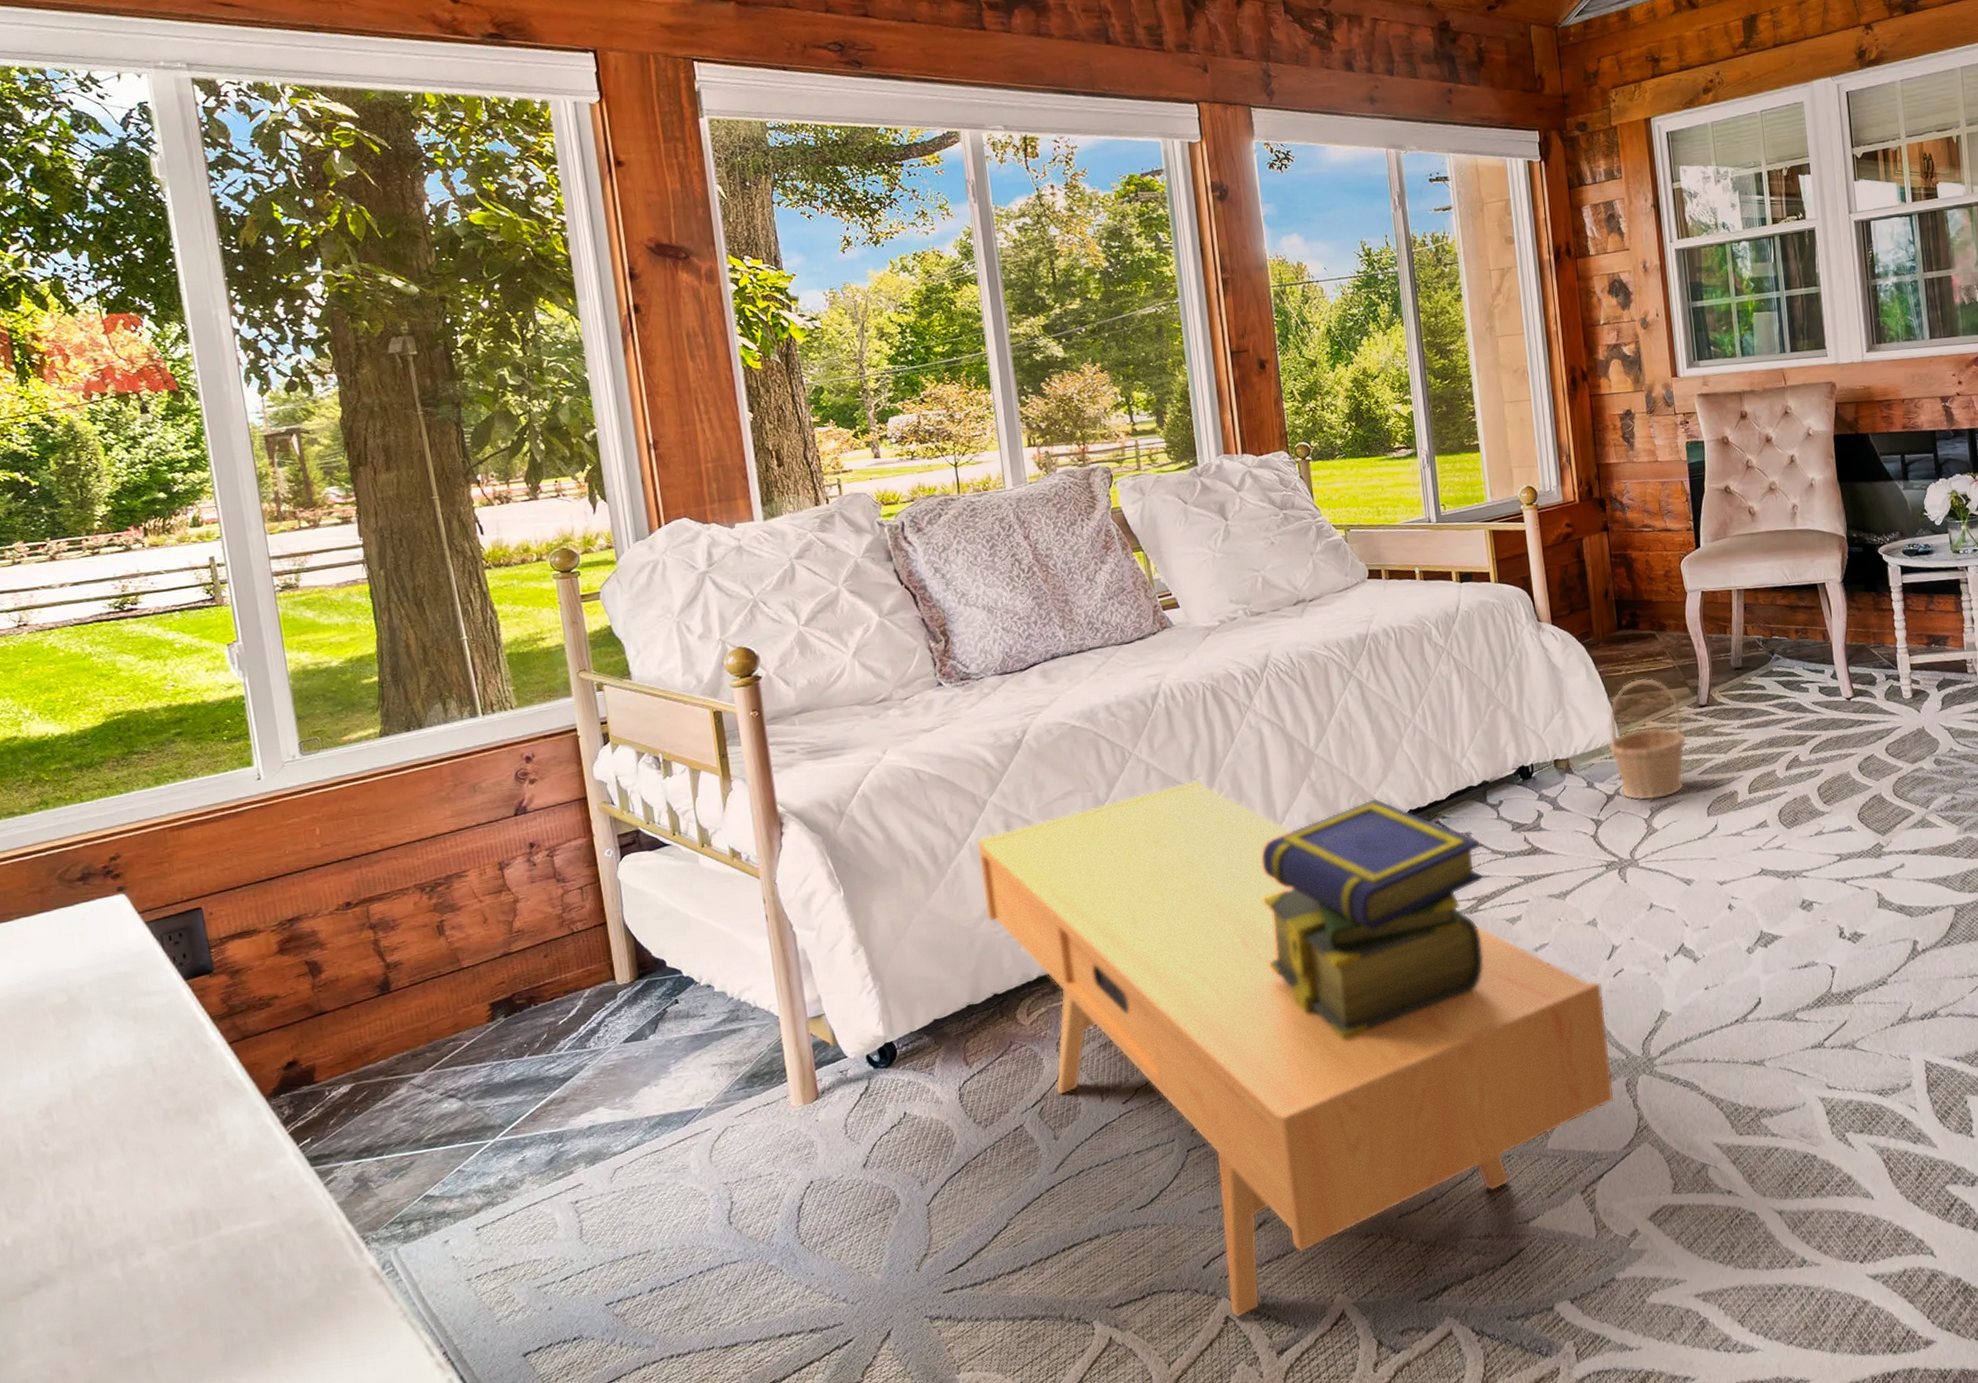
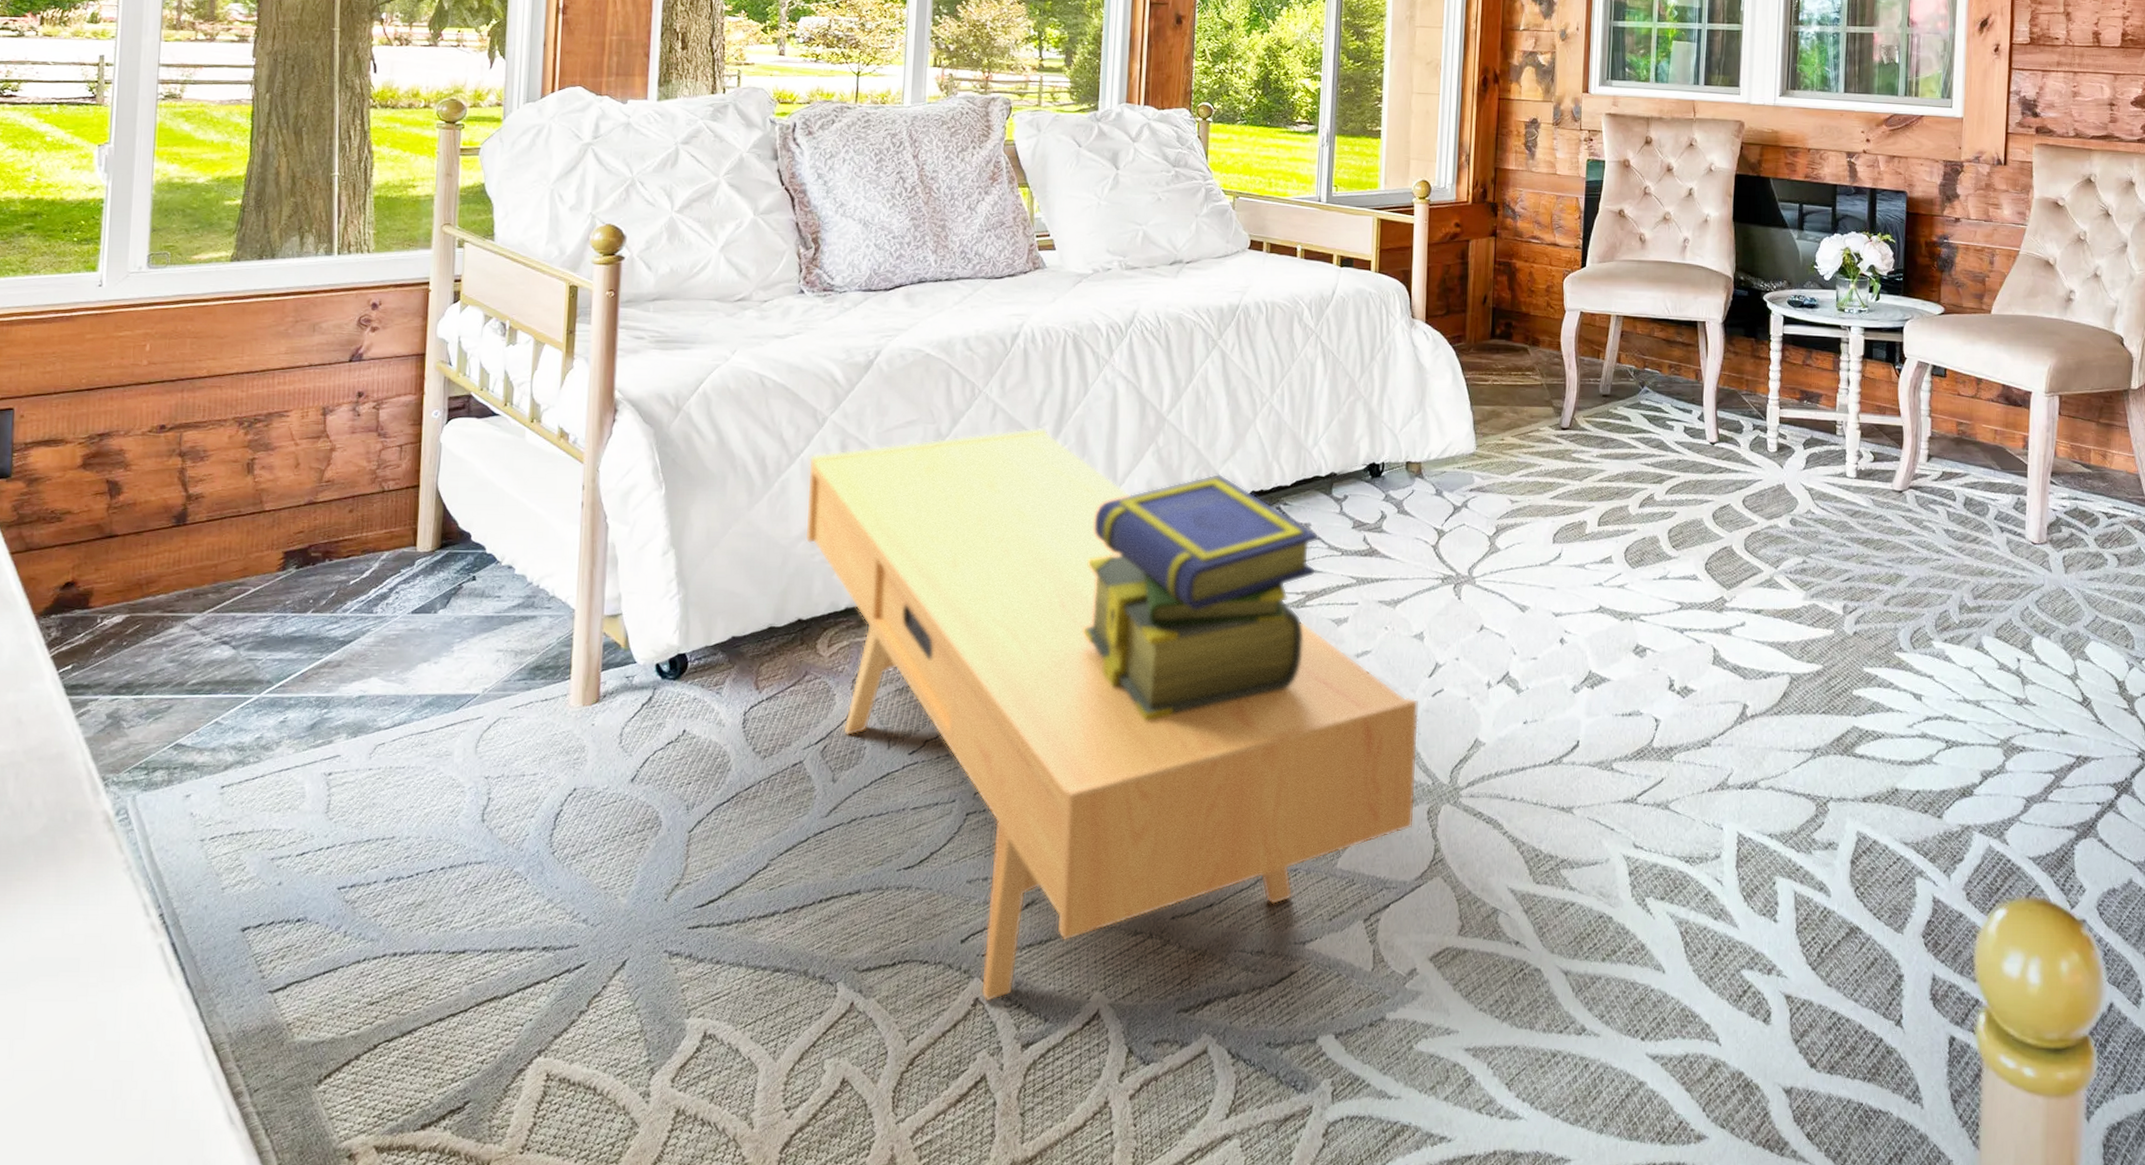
basket: present [1608,678,1687,801] -> none [1463,391,1544,518]

